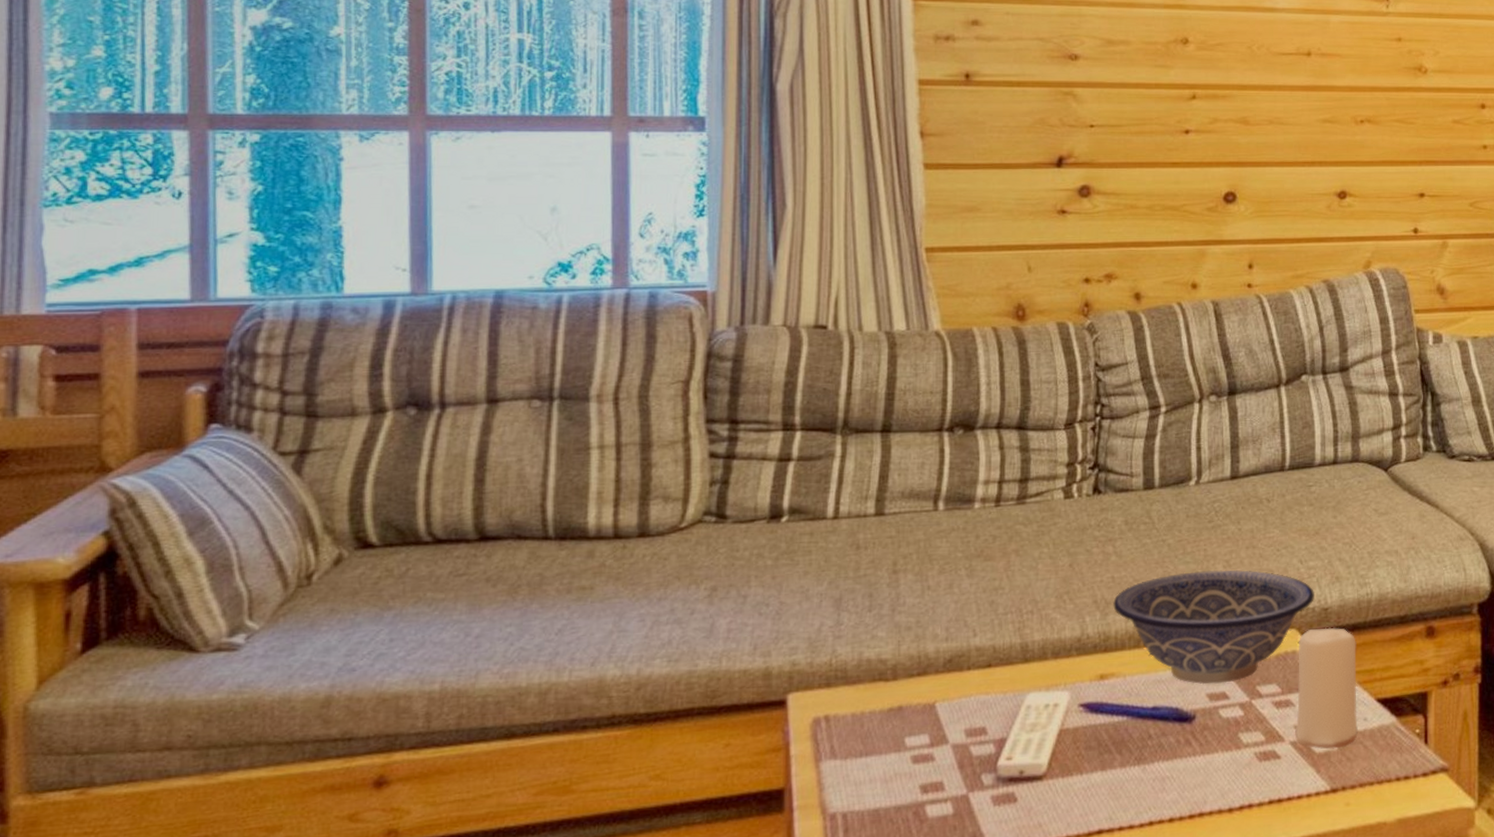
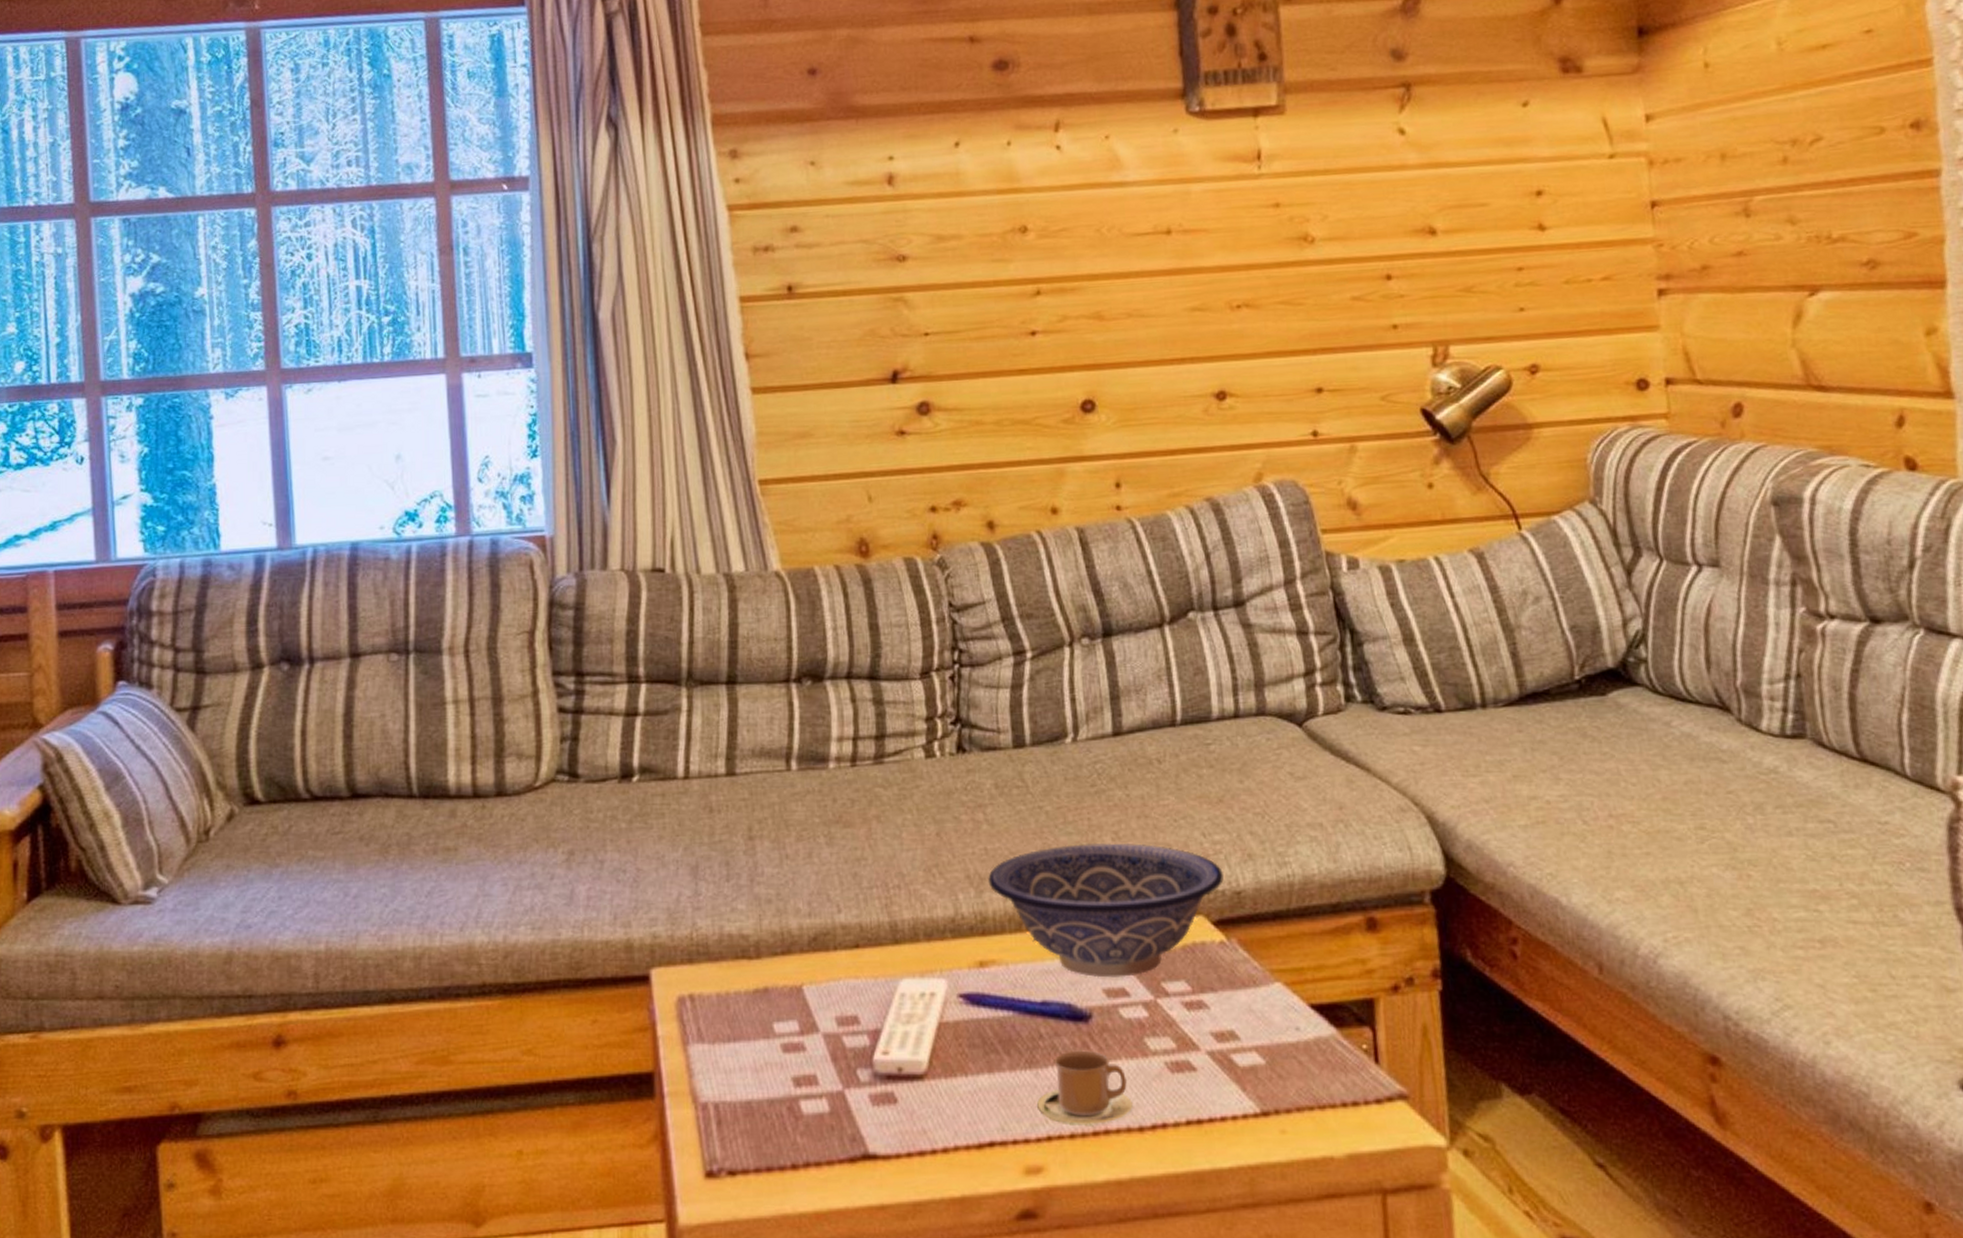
cup and saucer: none [1143,746,1225,810] -> present [1037,1050,1133,1124]
candle: present [1294,627,1358,750] -> none [1207,915,1290,1063]

